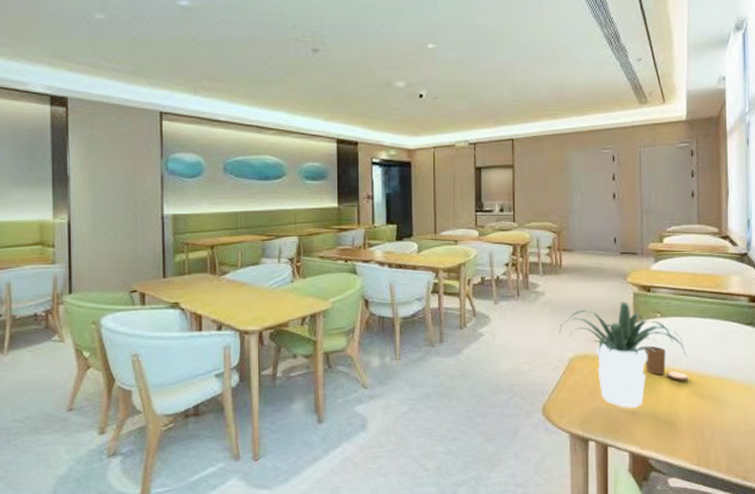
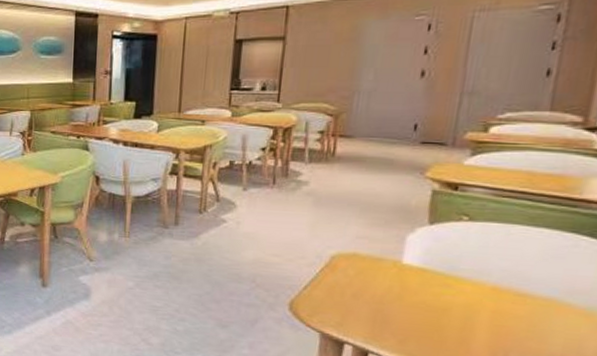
potted plant: present [559,302,687,408] -> none [321,199,500,318]
candle: present [645,346,689,381] -> none [435,252,499,297]

